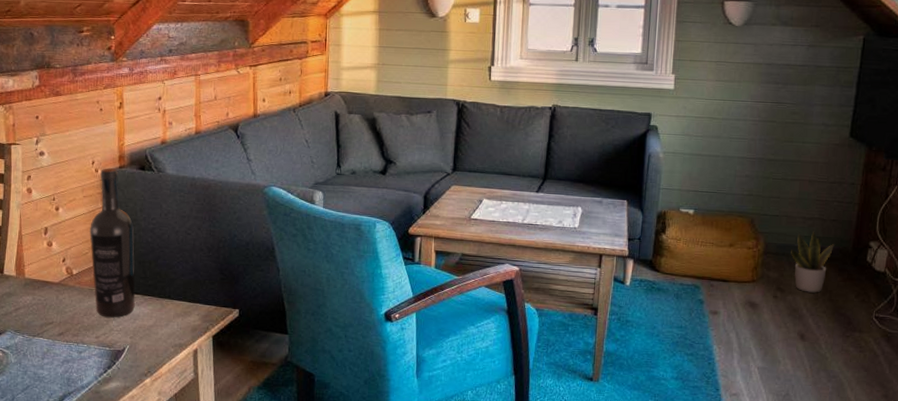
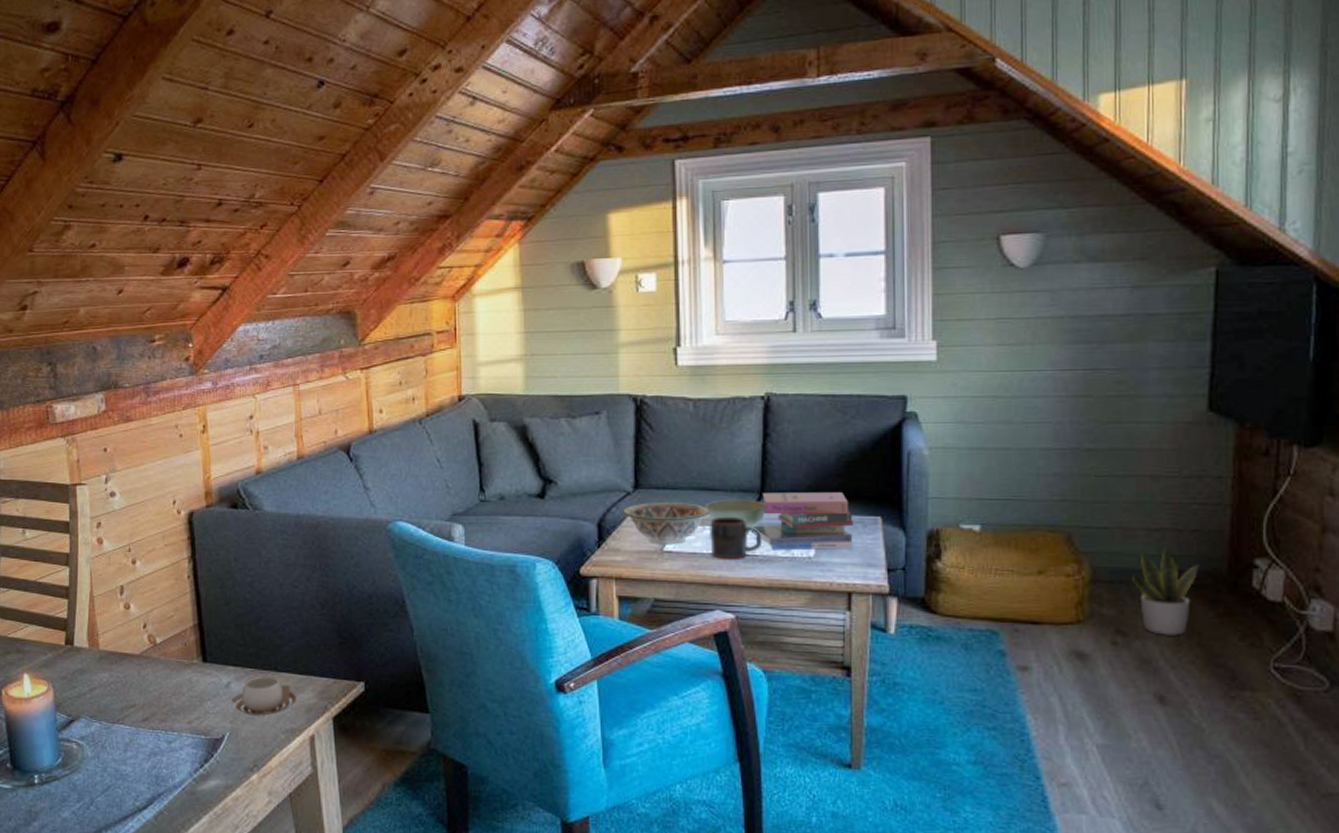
wine bottle: present [89,168,135,317] -> none [174,508,234,696]
cup: none [131,302,185,333] -> present [230,676,296,716]
decorative bowl: none [443,182,507,215] -> present [623,502,710,545]
bowl: none [503,182,547,210] -> present [705,500,765,535]
mug: none [504,194,542,227] -> present [708,516,761,559]
books: none [535,178,607,224] -> present [752,492,853,551]

